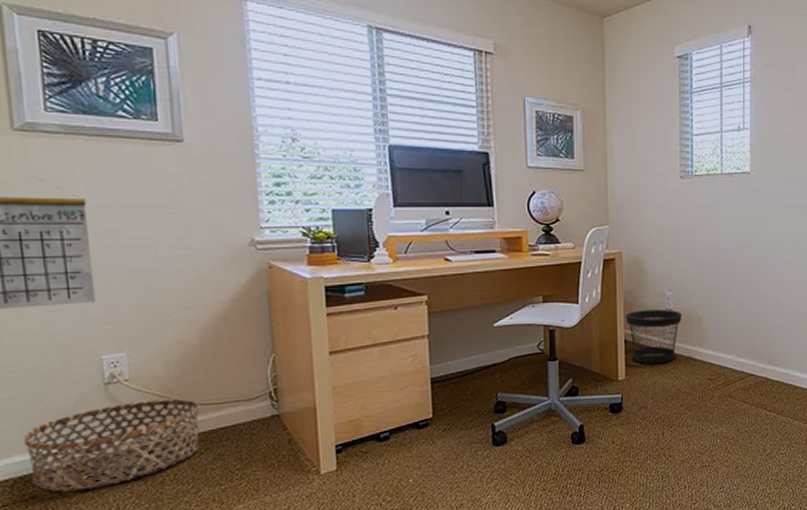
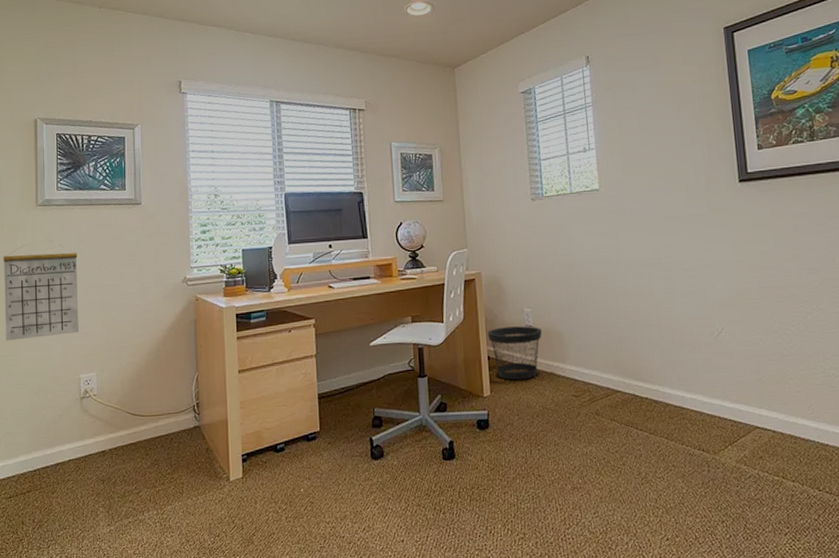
basket: present [23,399,200,492] -> none [27,411,144,487]

